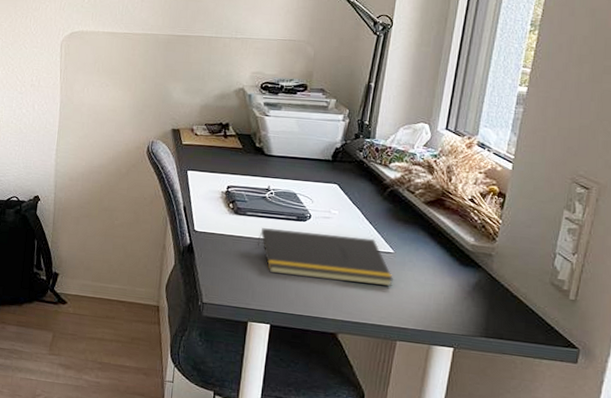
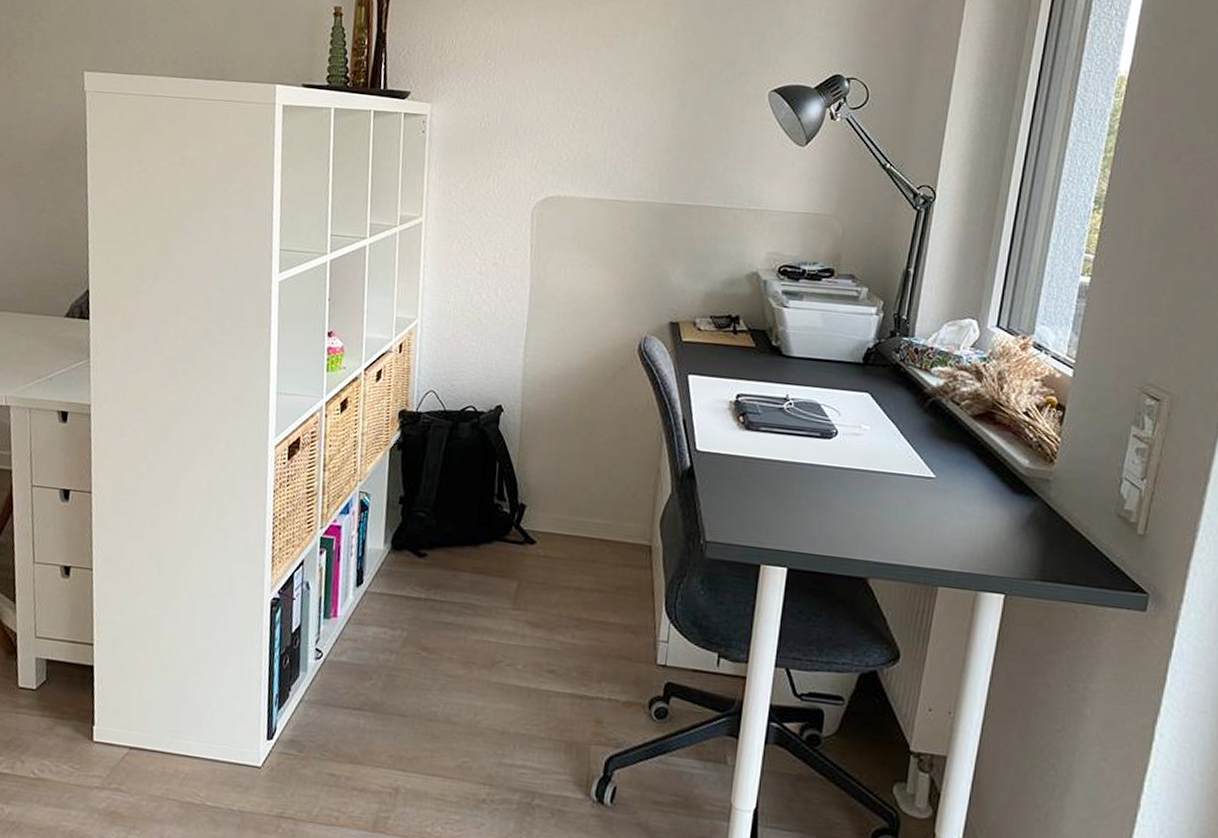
notepad: present [257,228,393,286] -> none [772,447,934,519]

